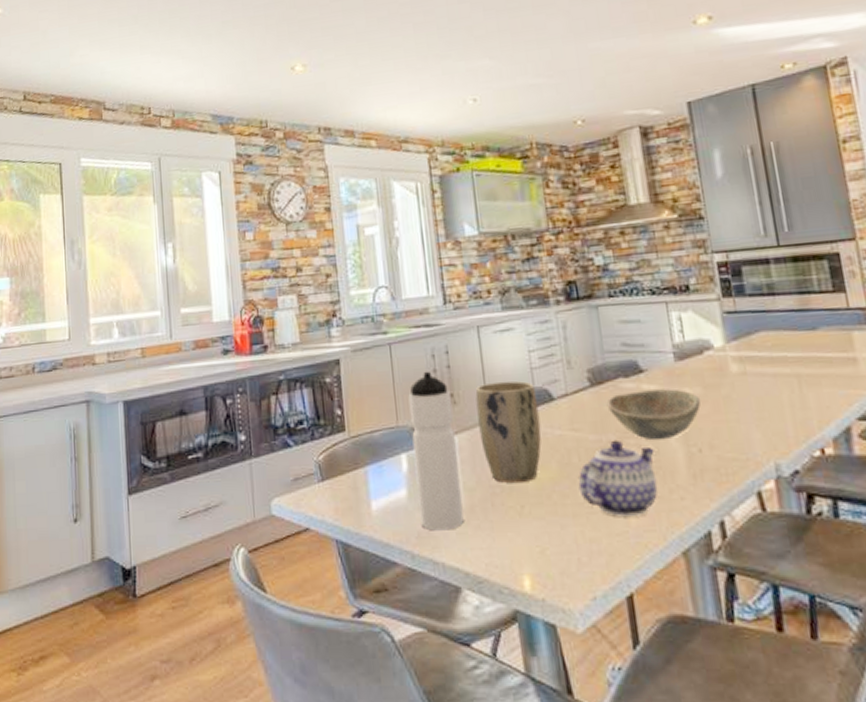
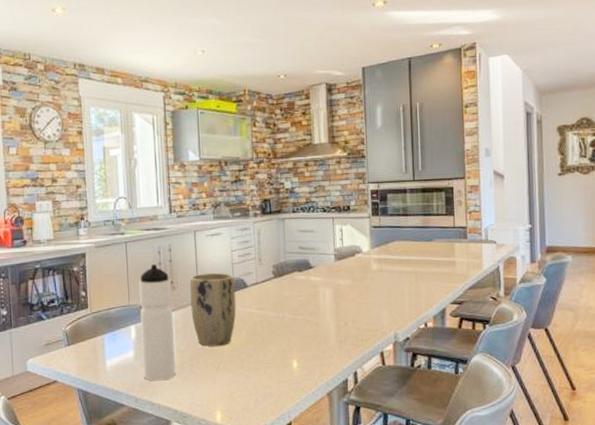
teapot: present [578,440,658,516] -> none [260,316,315,369]
bowl: present [606,388,701,441] -> none [284,280,350,317]

